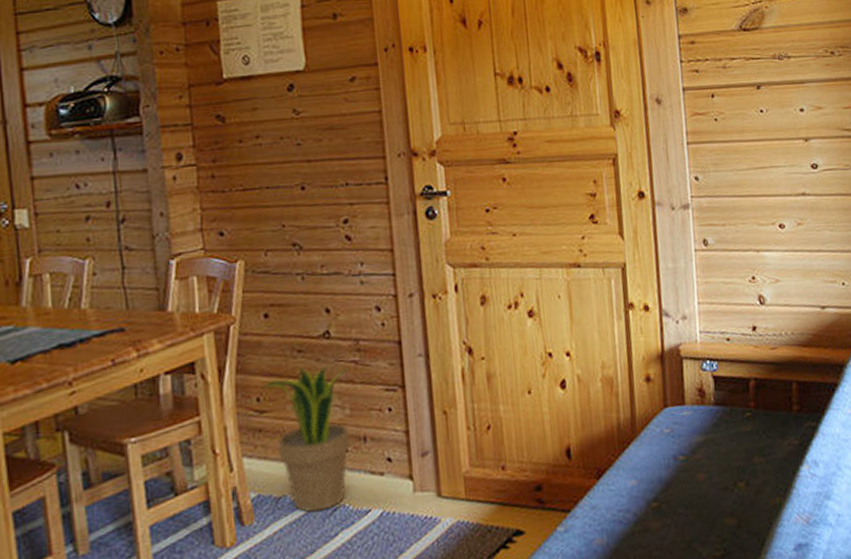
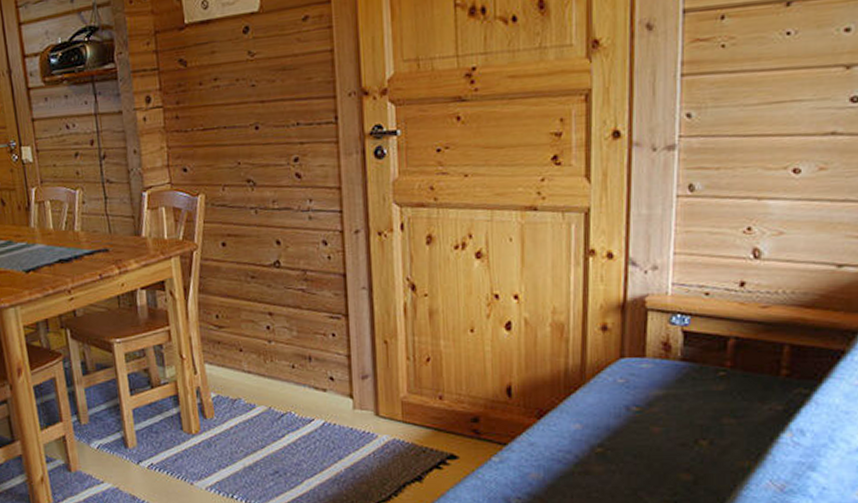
potted plant: present [261,365,350,513] -> none [220,291,298,415]

